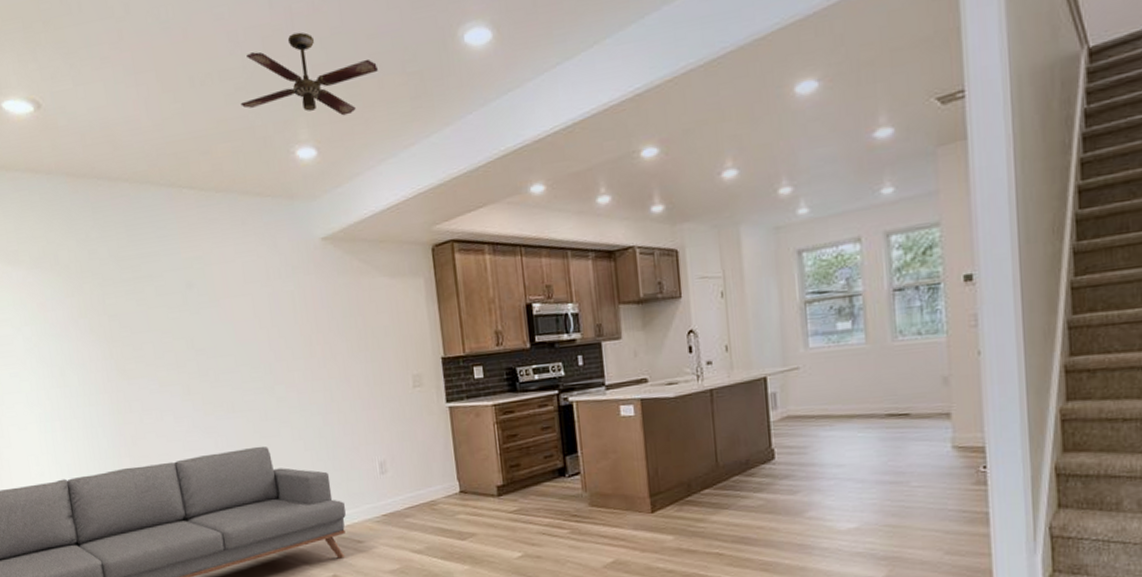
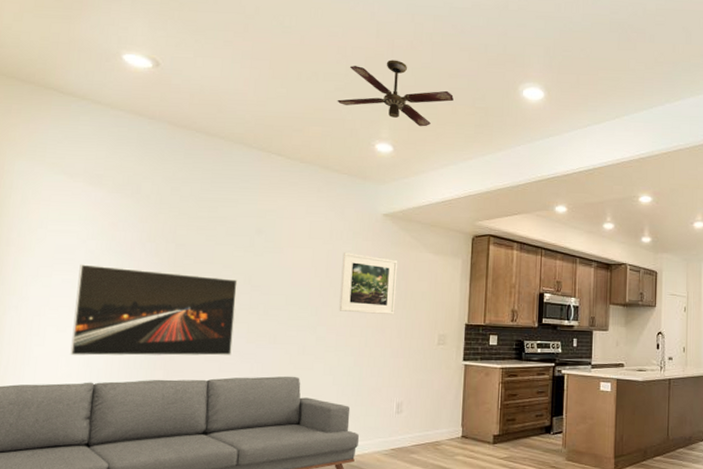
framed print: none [21,345,192,453] -> present [70,264,238,356]
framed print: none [285,292,358,365] -> present [339,252,398,314]

